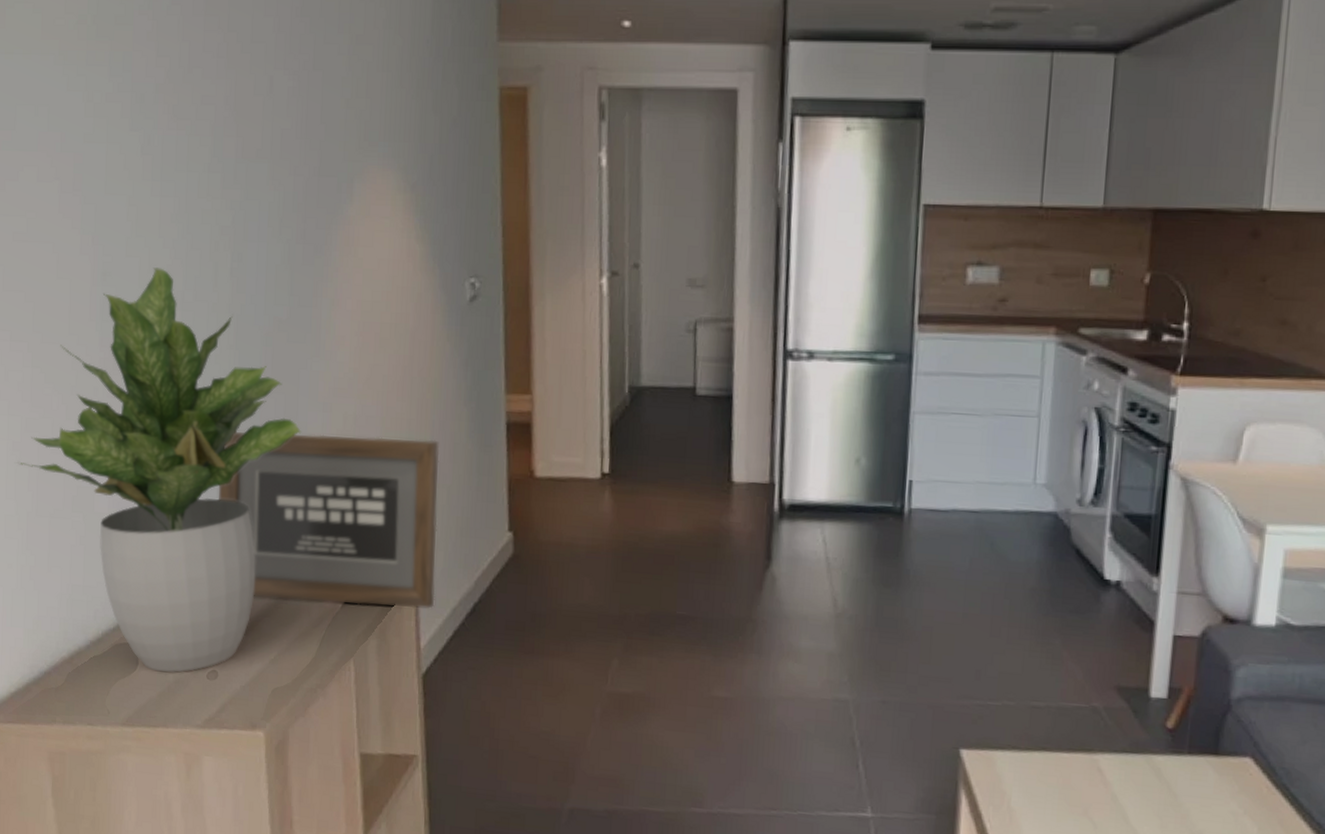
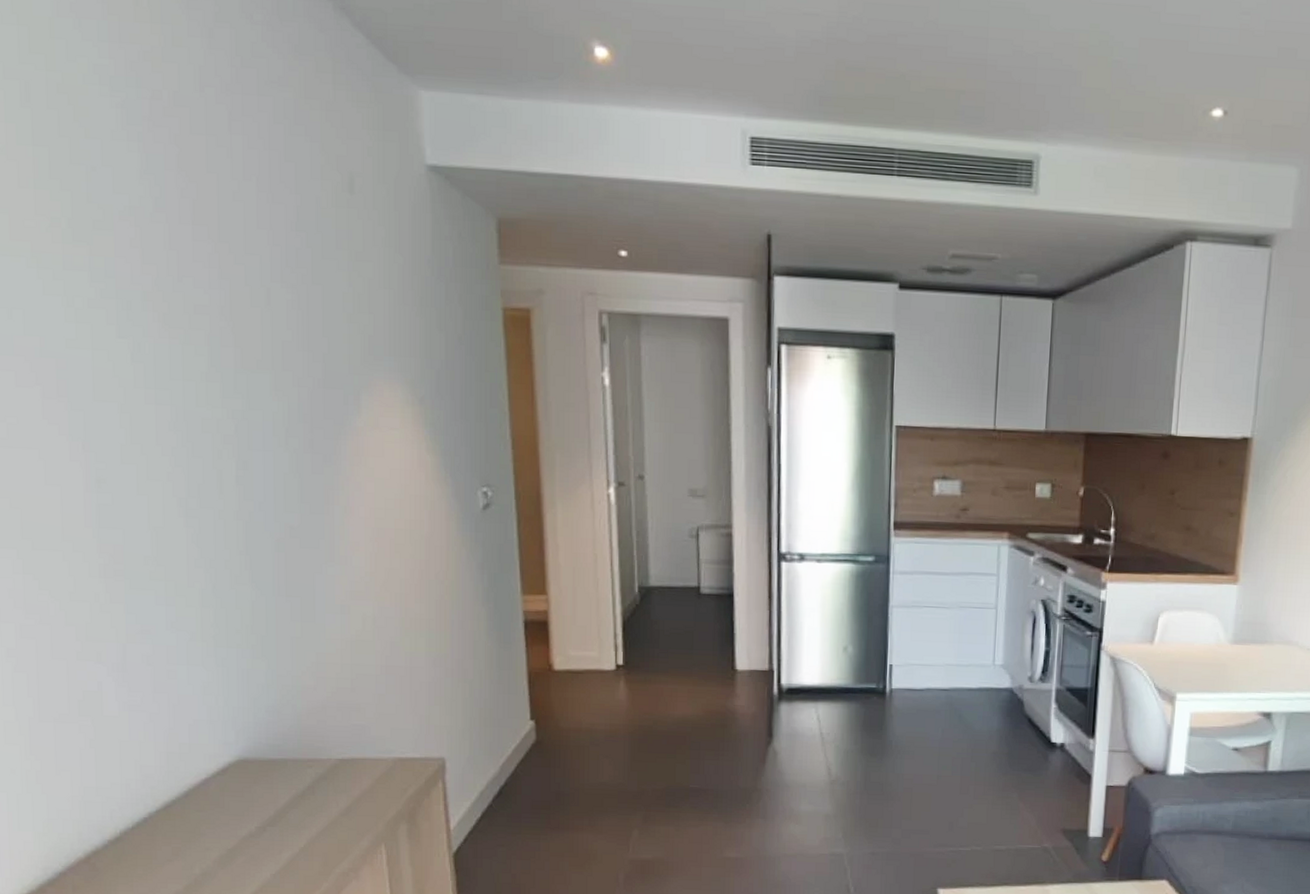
potted plant: present [17,267,301,673] -> none [14,475,319,866]
picture frame: present [218,431,439,609] -> none [236,633,462,794]

